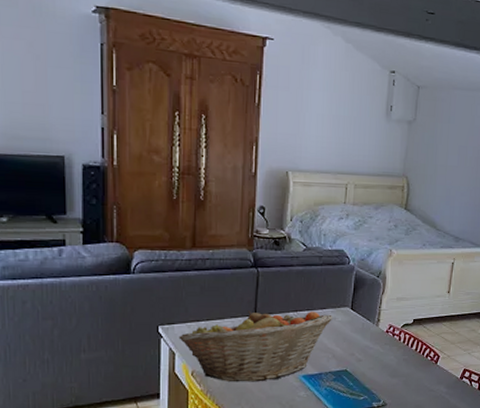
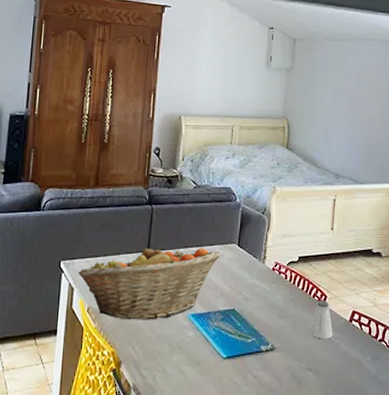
saltshaker: none [421,359,443,395] -> present [310,300,332,339]

